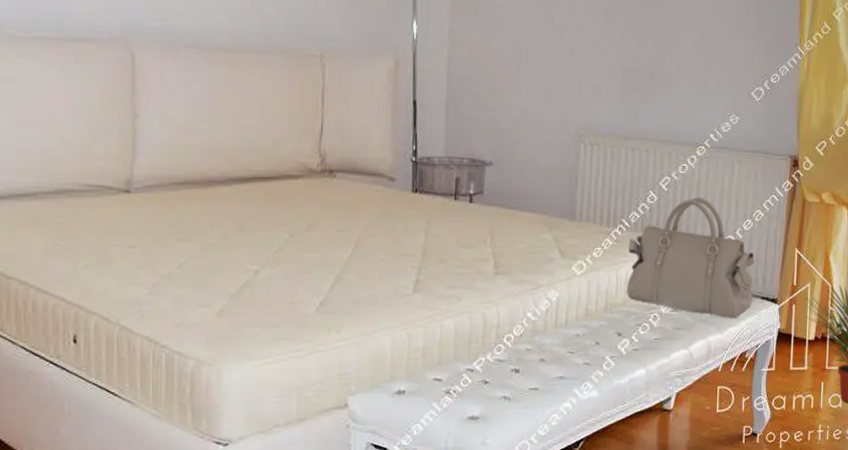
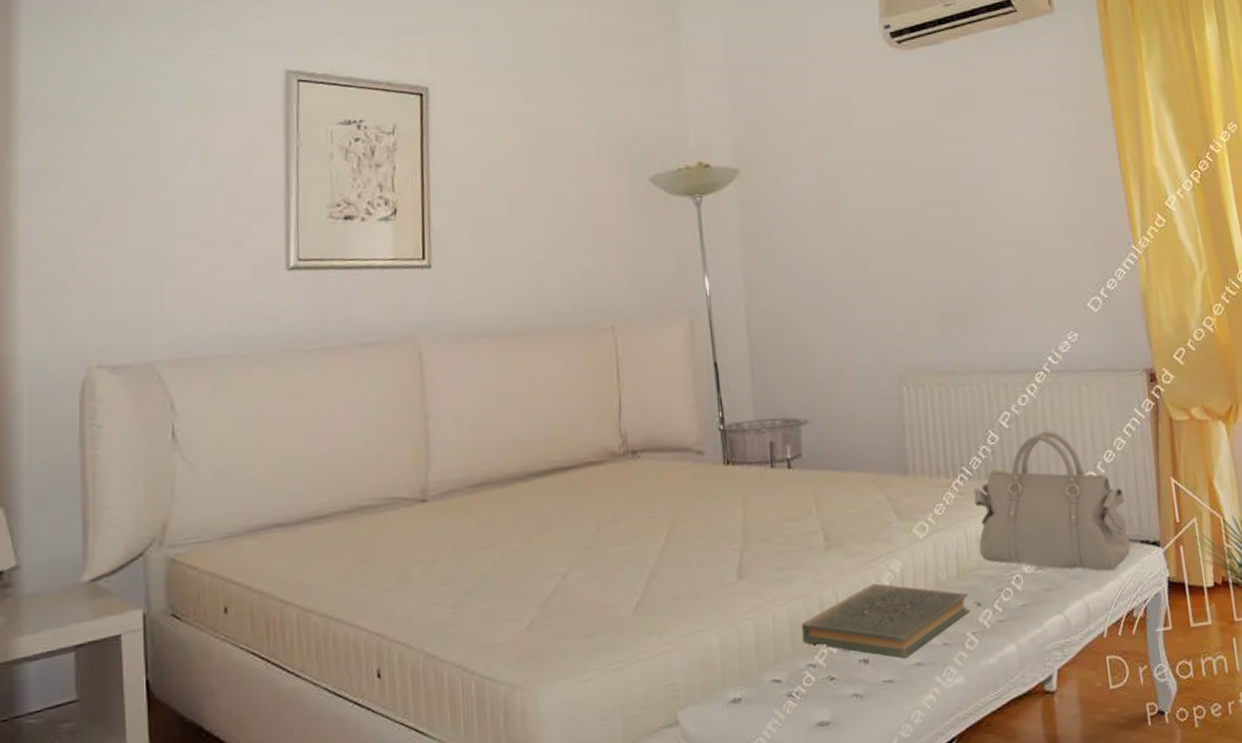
book: none [464,308,613,371] -> present [801,583,970,658]

